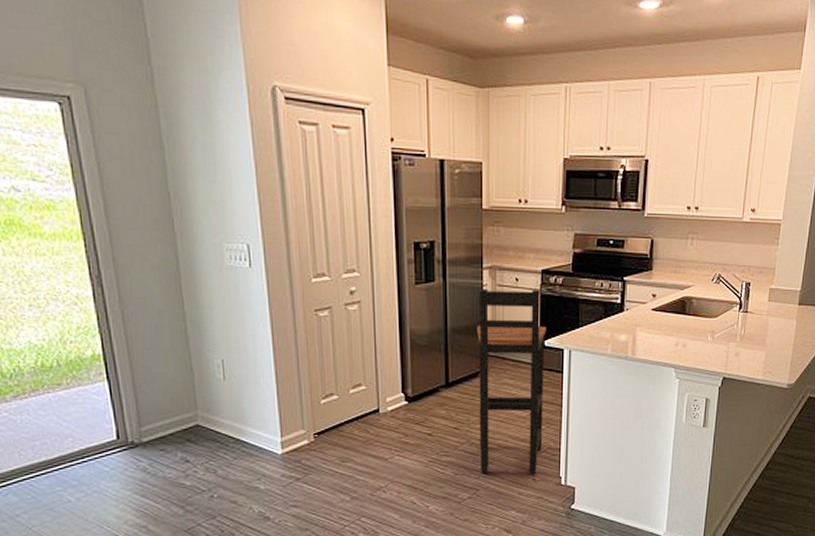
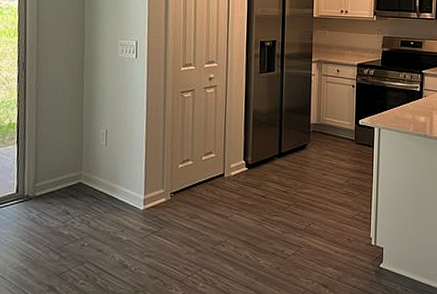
bar stool: present [477,288,547,475] -> none [304,77,361,235]

